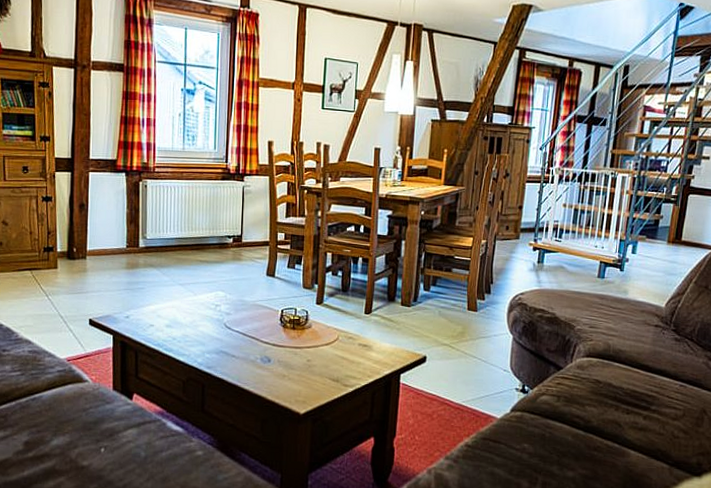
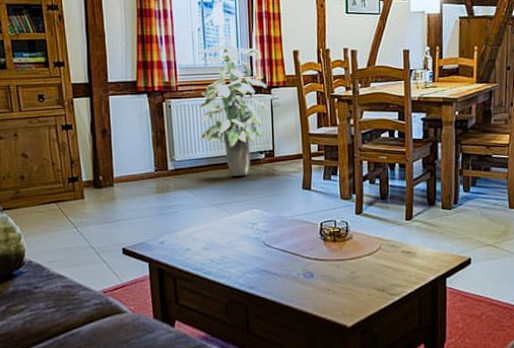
indoor plant: none [172,123,240,259] -> present [197,37,269,177]

